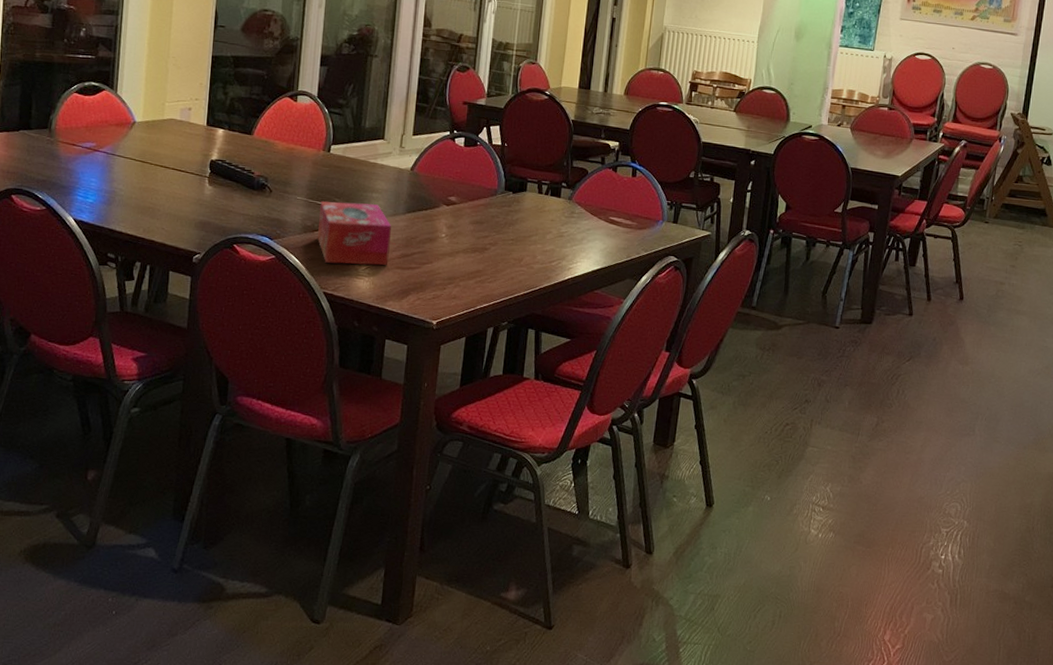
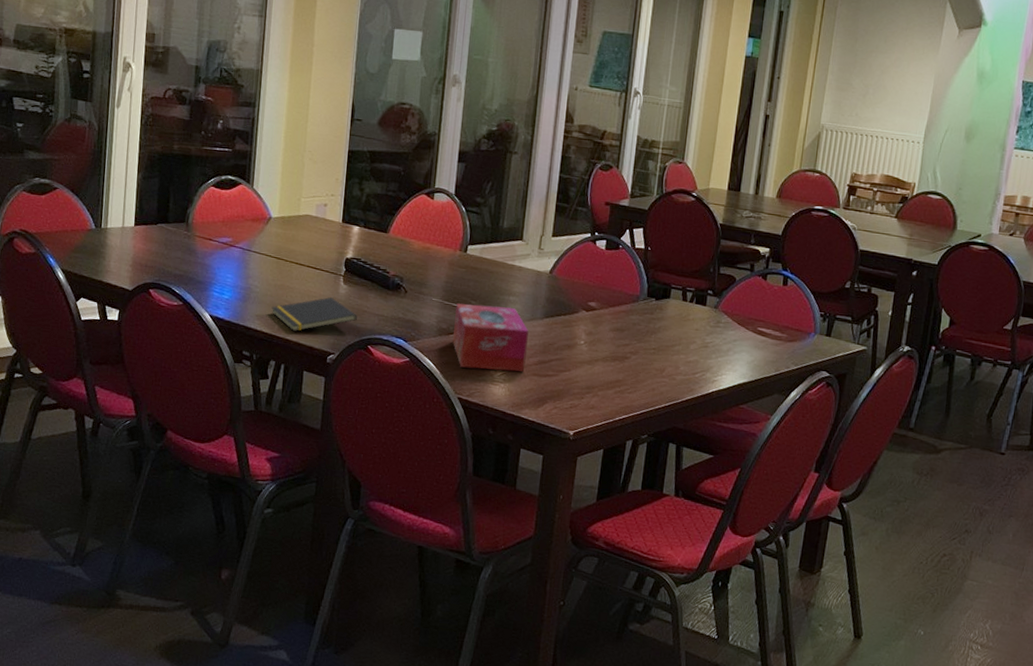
notepad: none [136,198,223,232] -> present [271,297,357,331]

